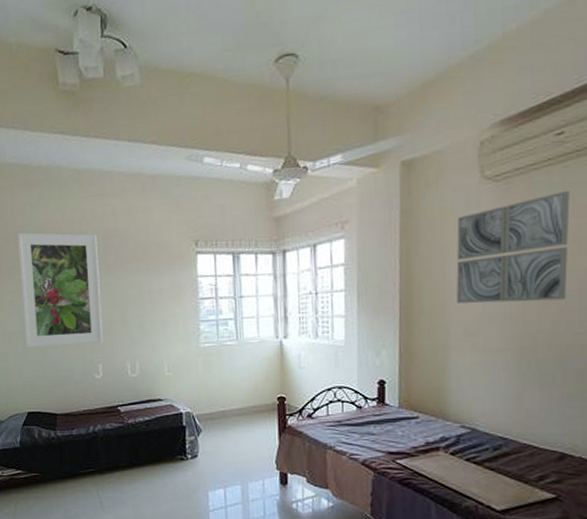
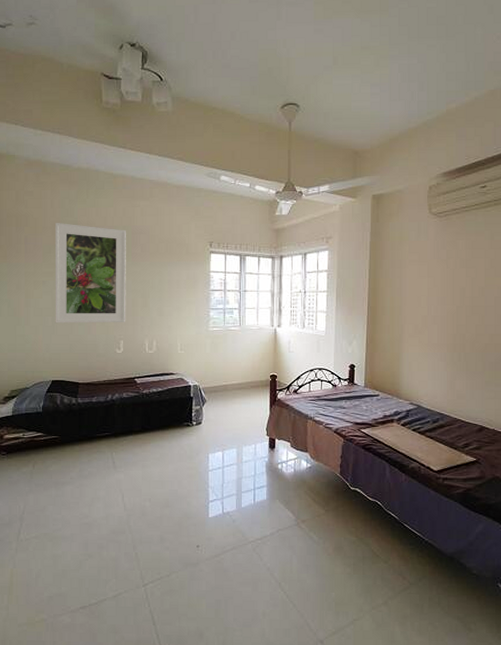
wall art: present [456,190,570,304] -> none [410,228,489,309]

